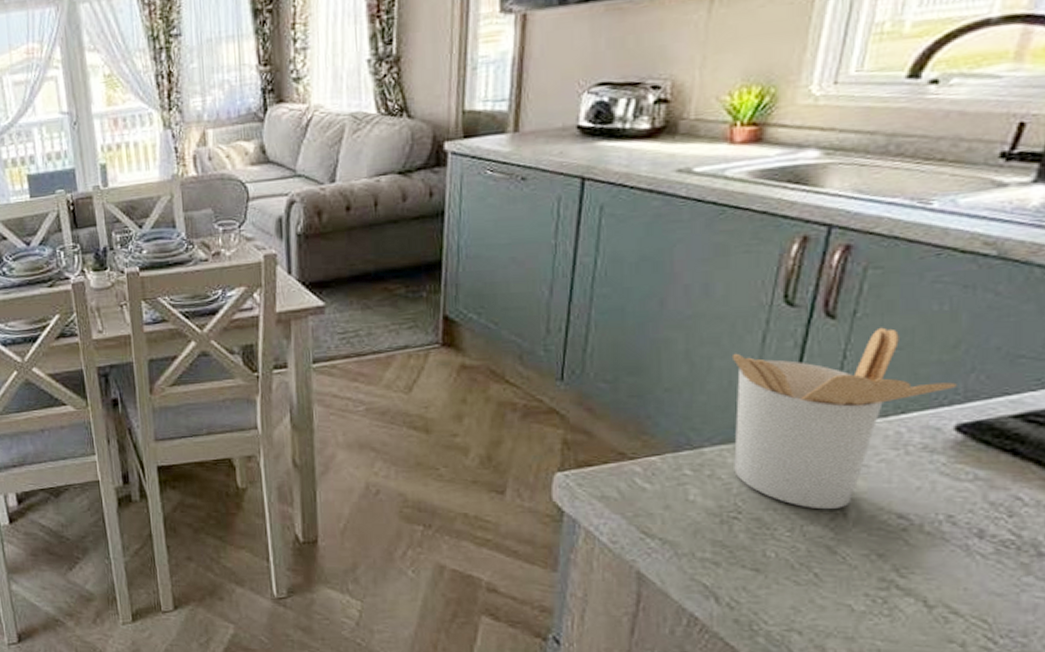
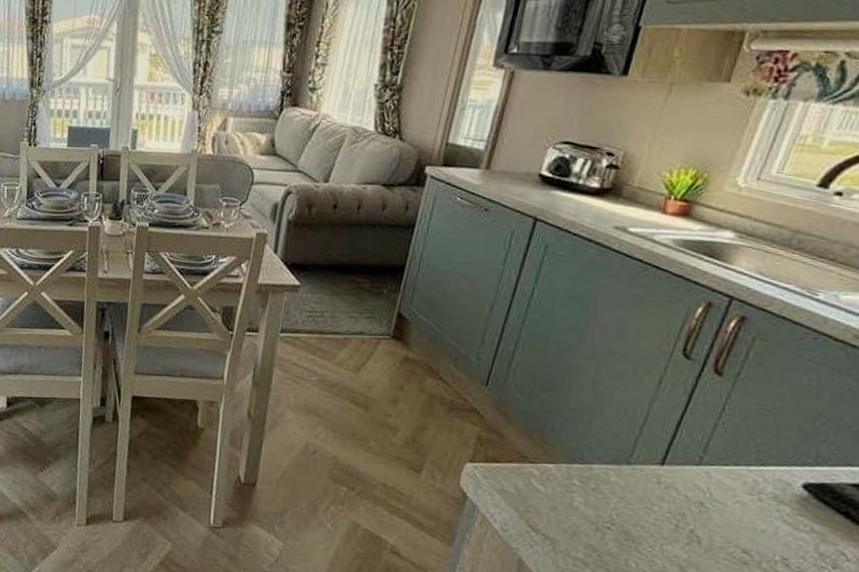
utensil holder: present [731,327,957,510] -> none [615,390,811,536]

